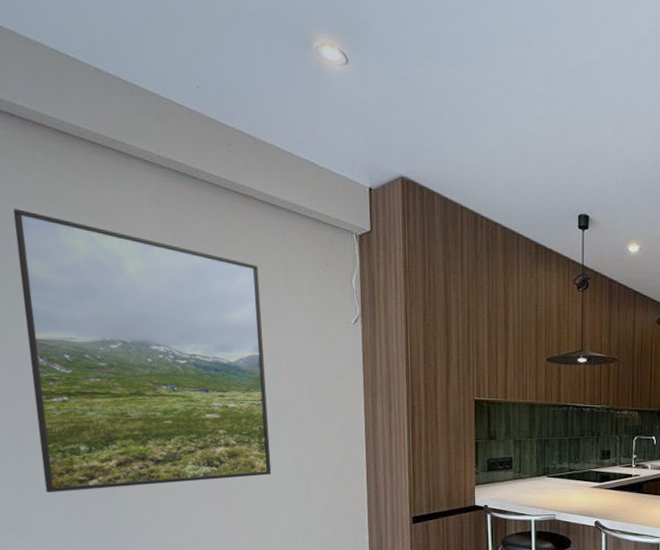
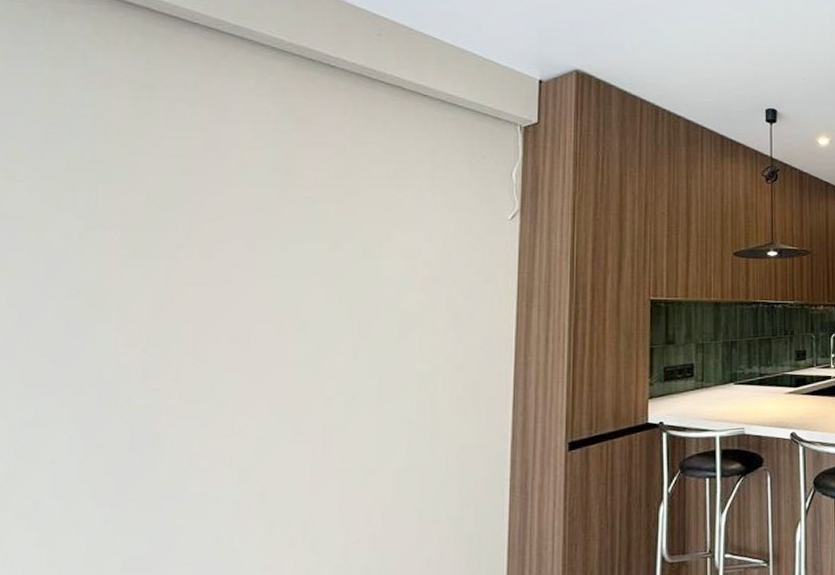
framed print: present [12,209,272,493] -> none [52,95,399,444]

